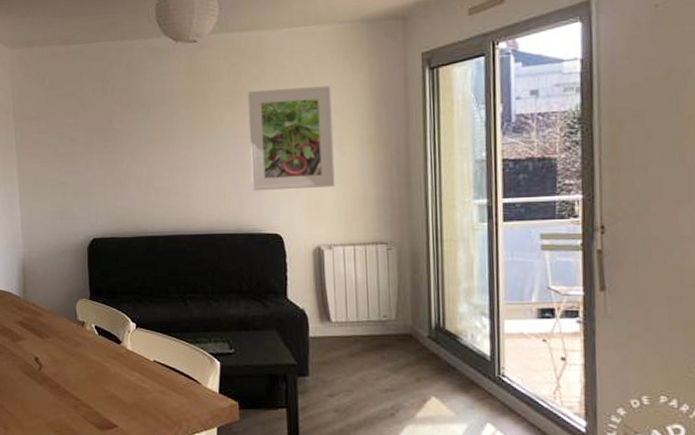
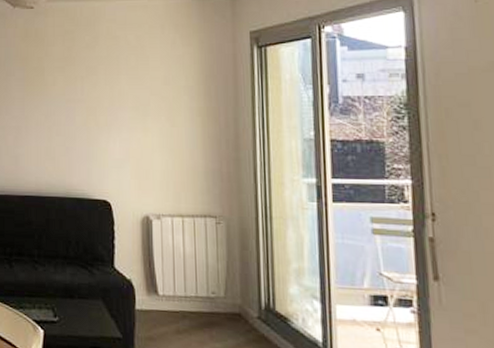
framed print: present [247,86,335,191] -> none [80,57,164,157]

